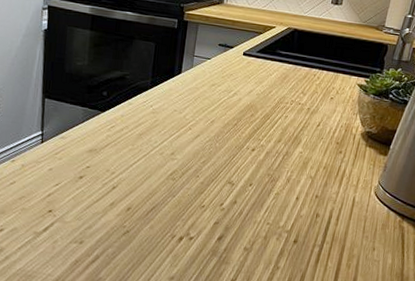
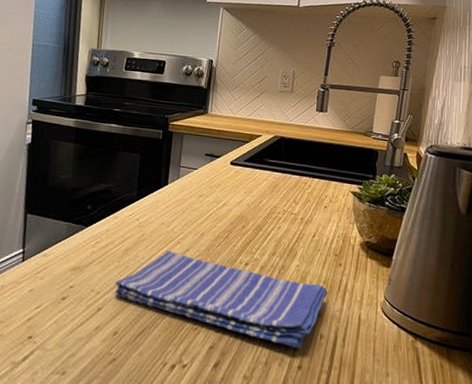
dish towel: none [129,136,327,226] -> present [115,251,328,349]

